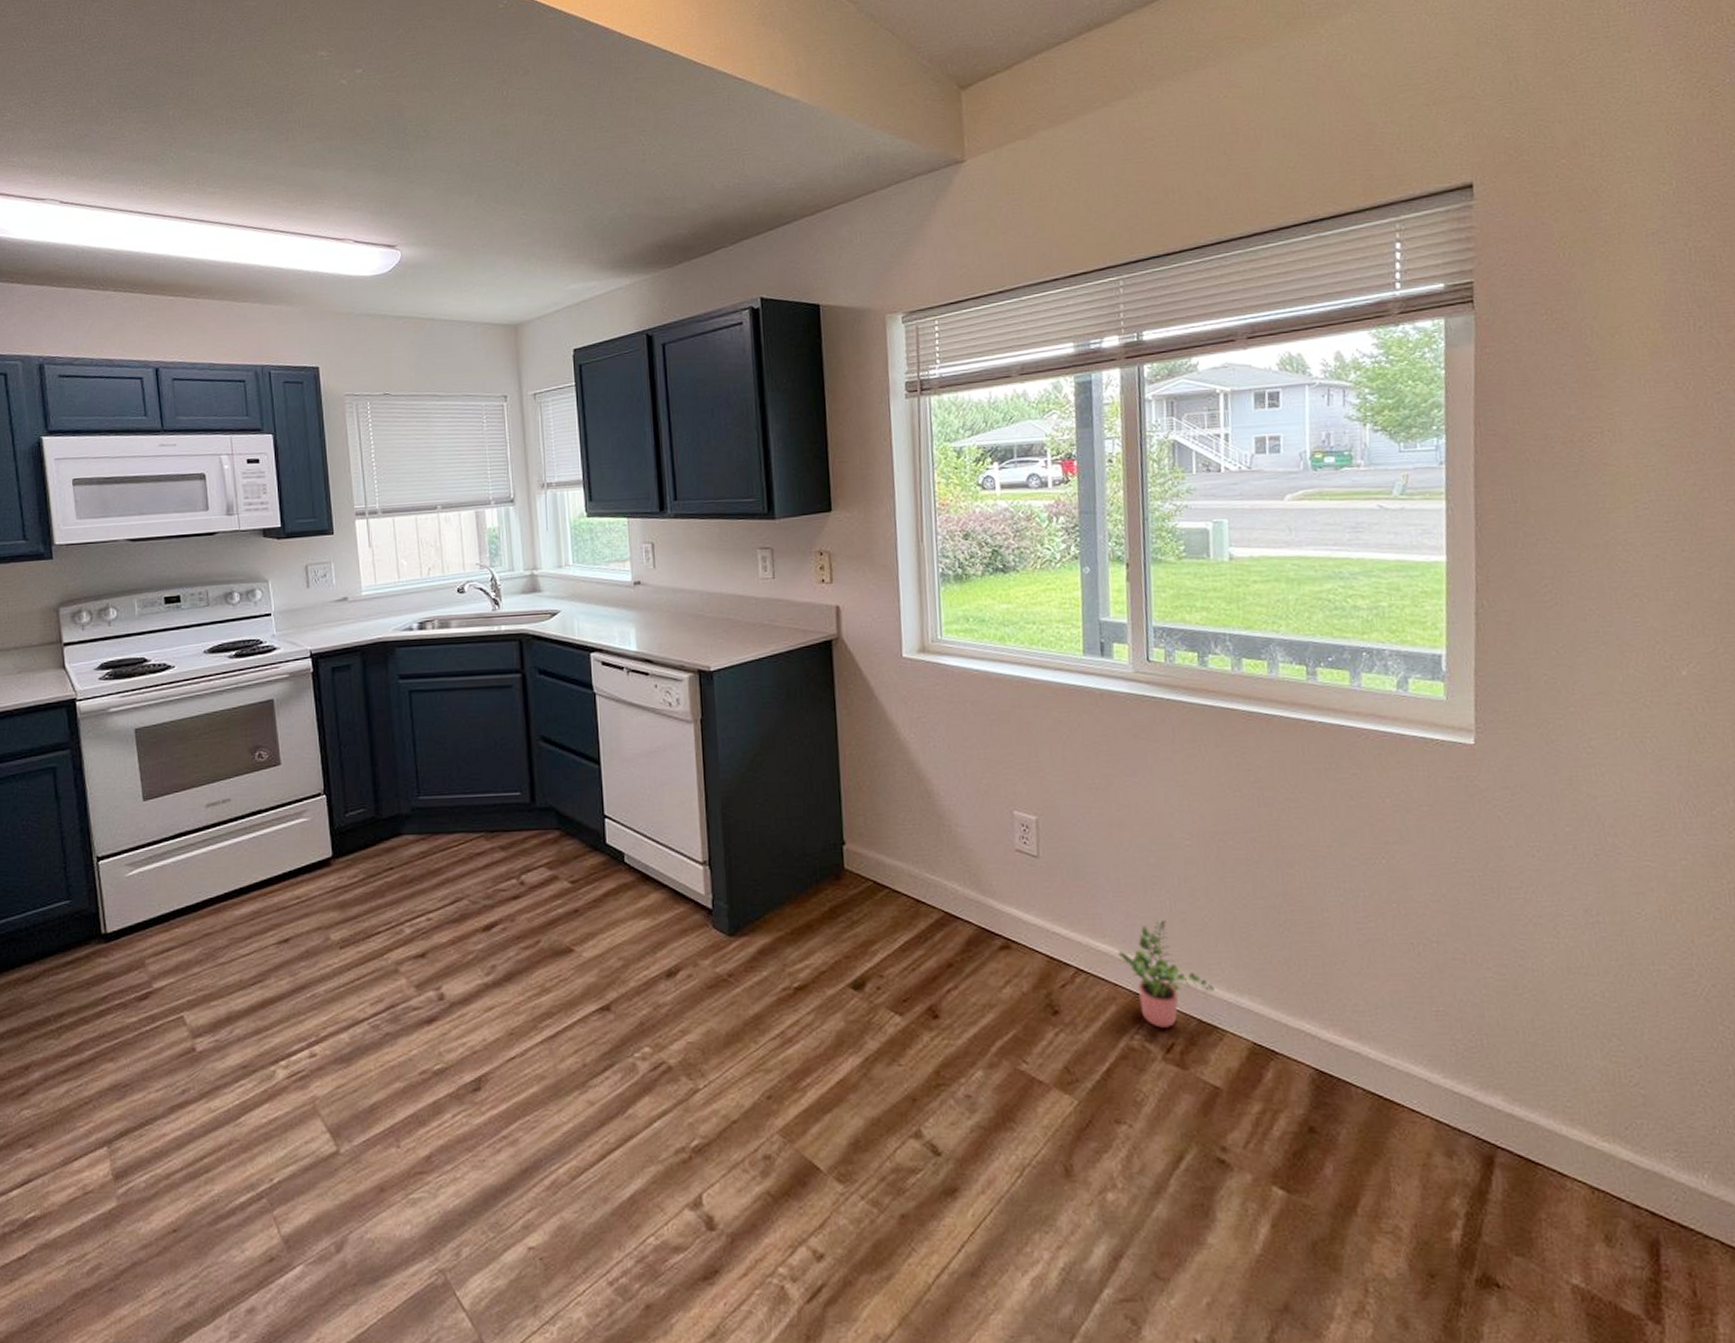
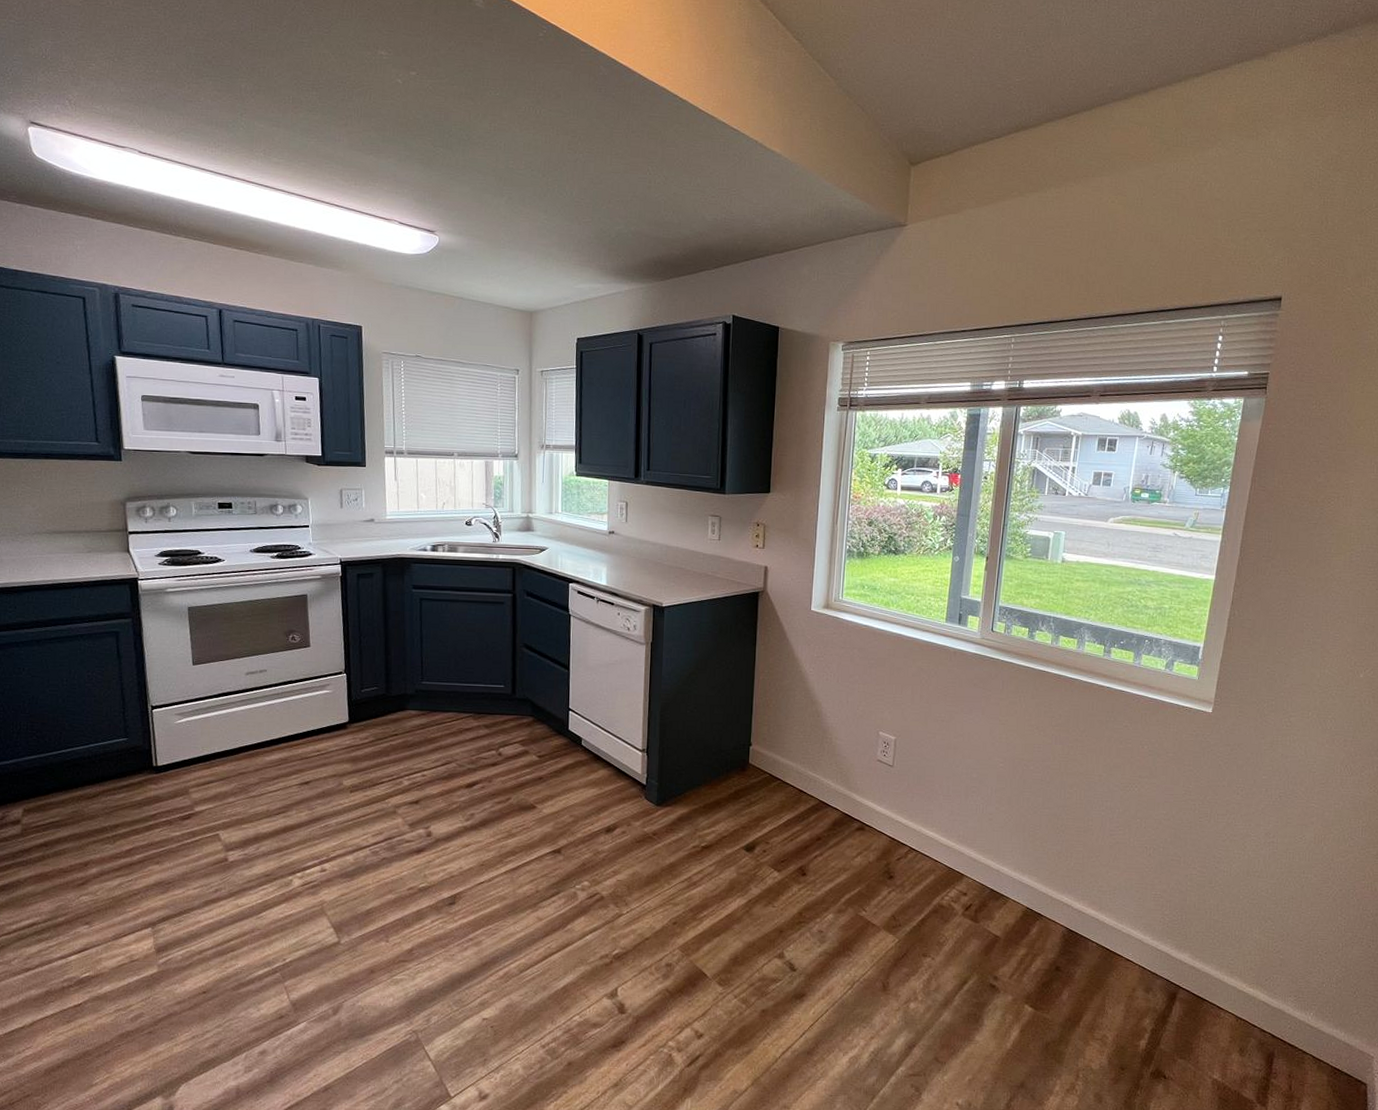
potted plant: present [1118,921,1215,1028] -> none [941,818,1005,893]

